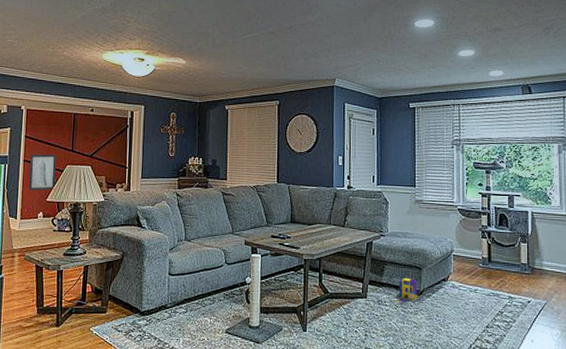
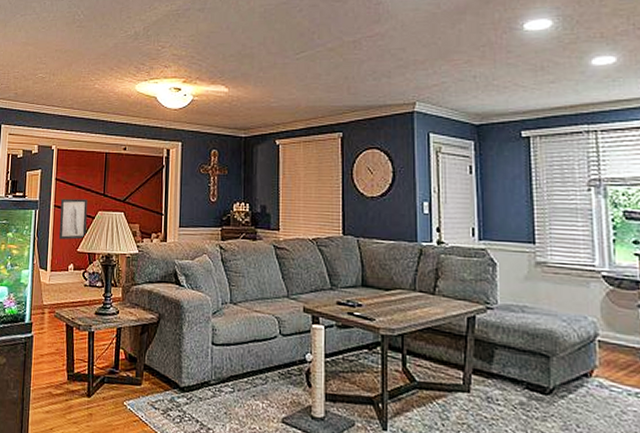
toy house: present [393,278,422,303] -> none [509,369,553,405]

